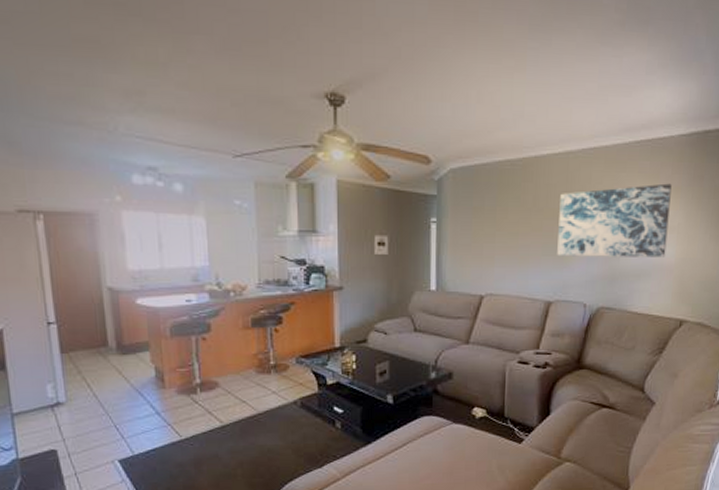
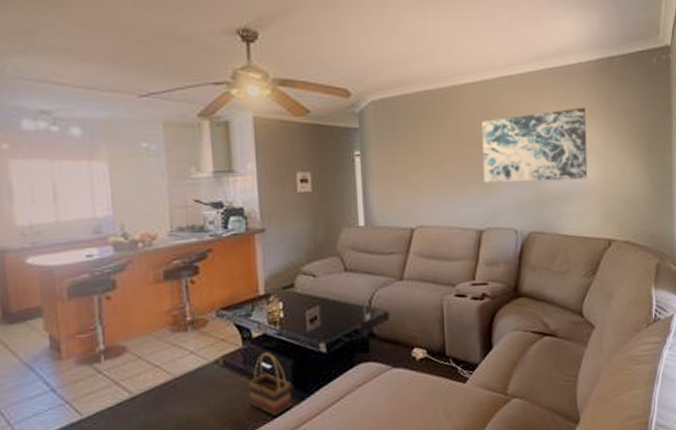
basket: none [323,399,360,455] -> present [249,352,292,417]

